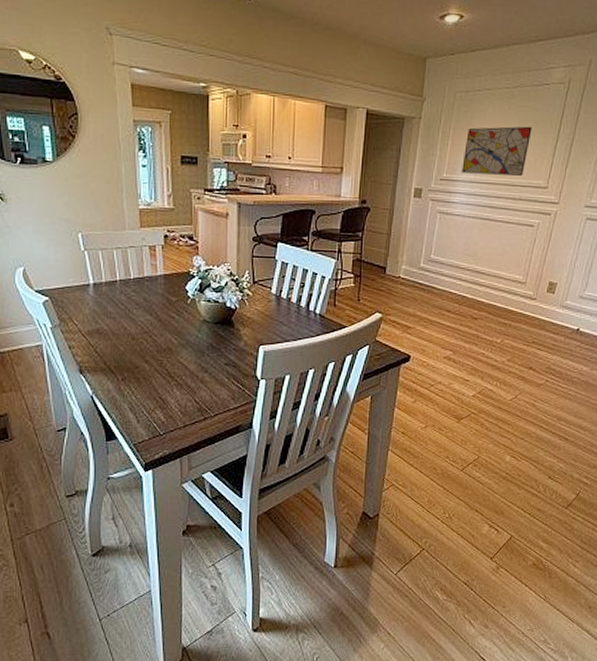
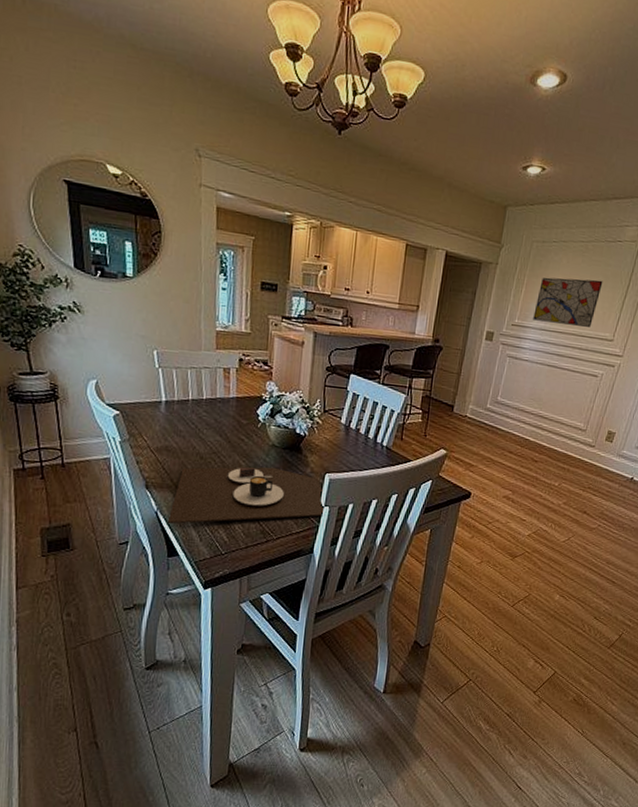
place setting: none [103,343,261,408] -> present [167,467,325,524]

